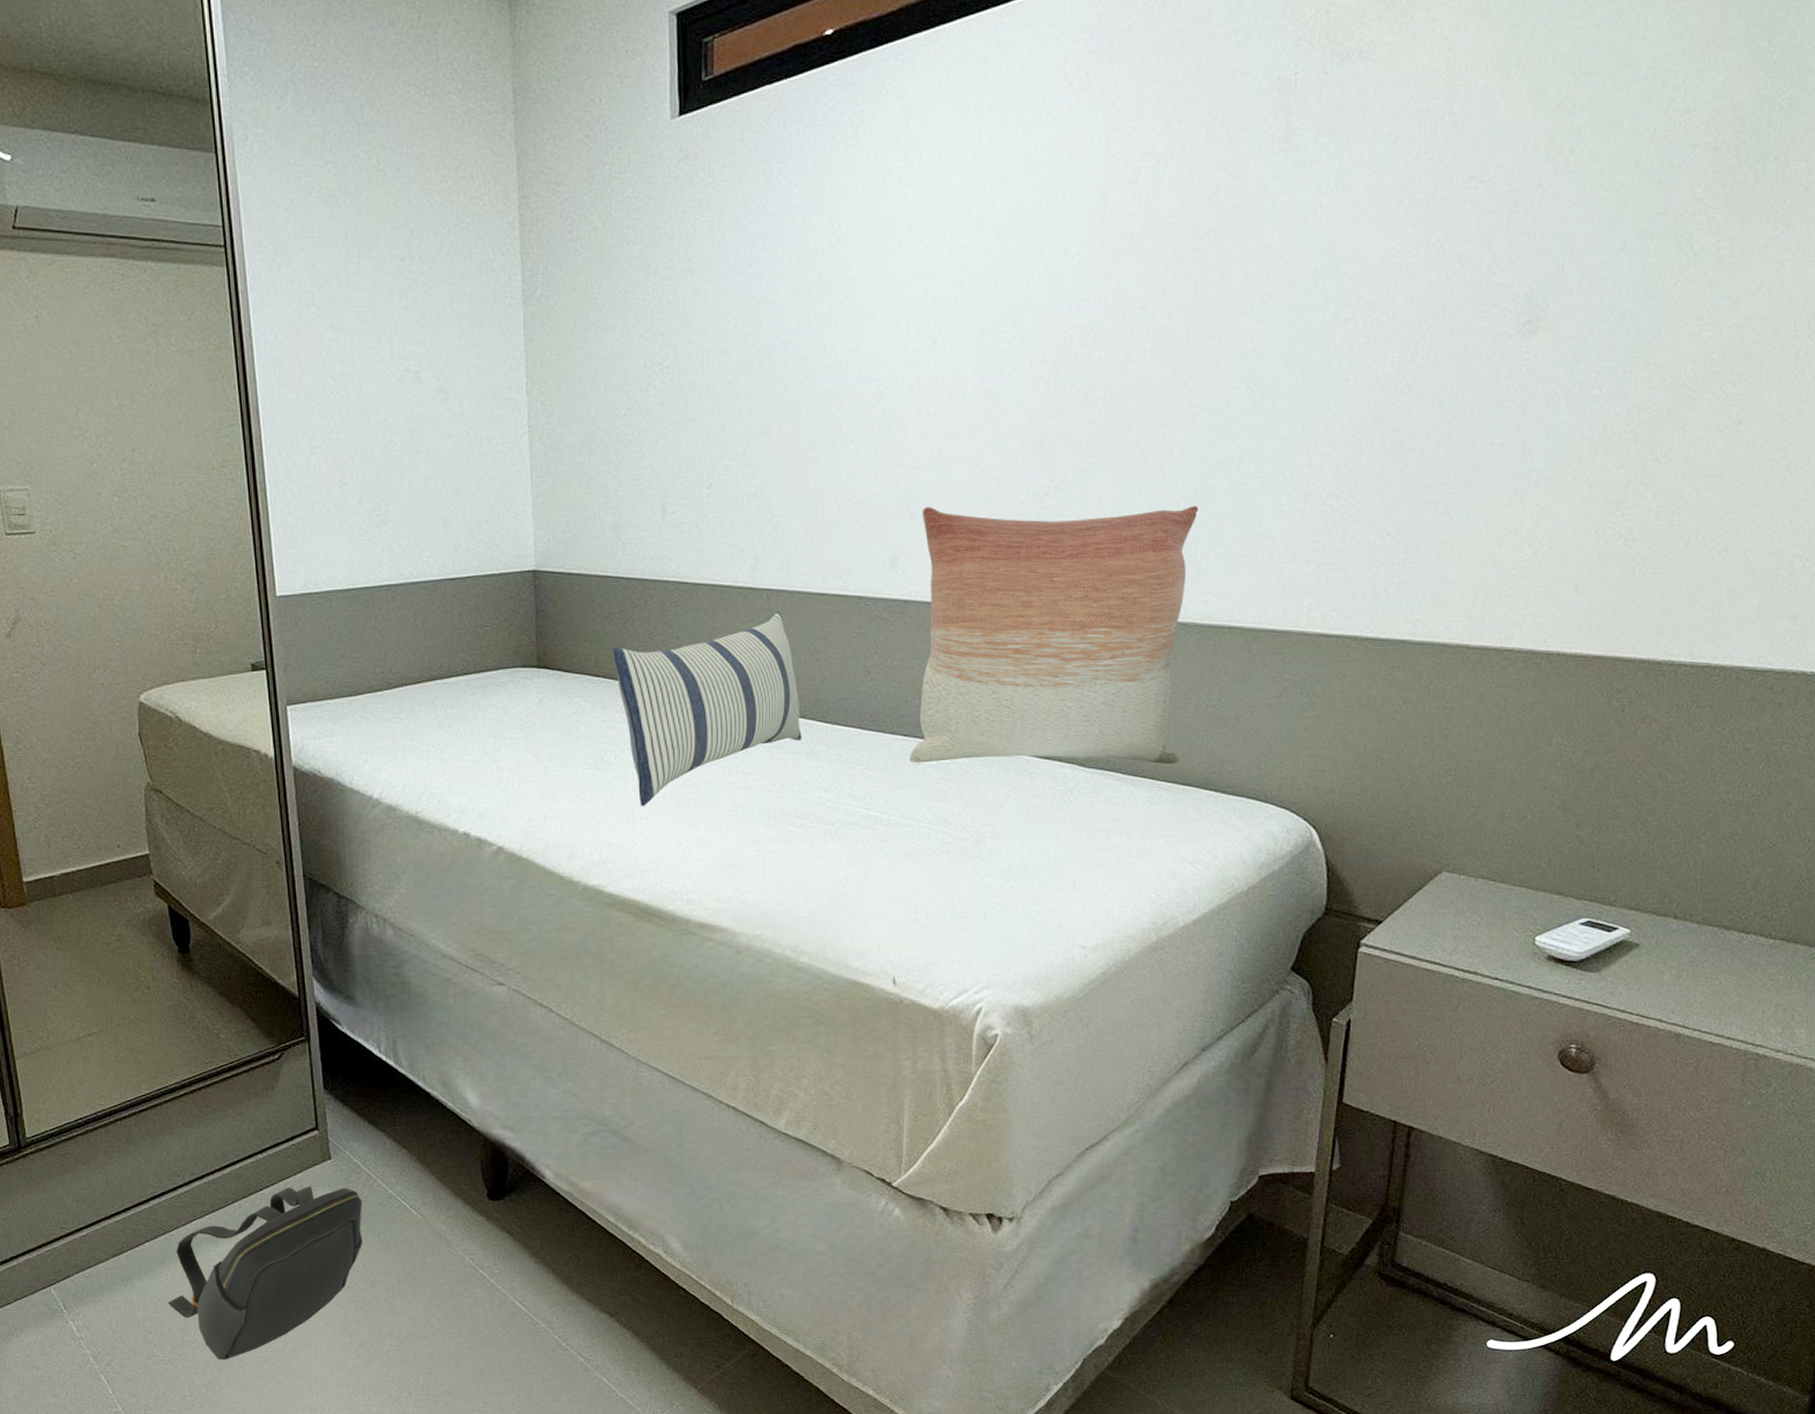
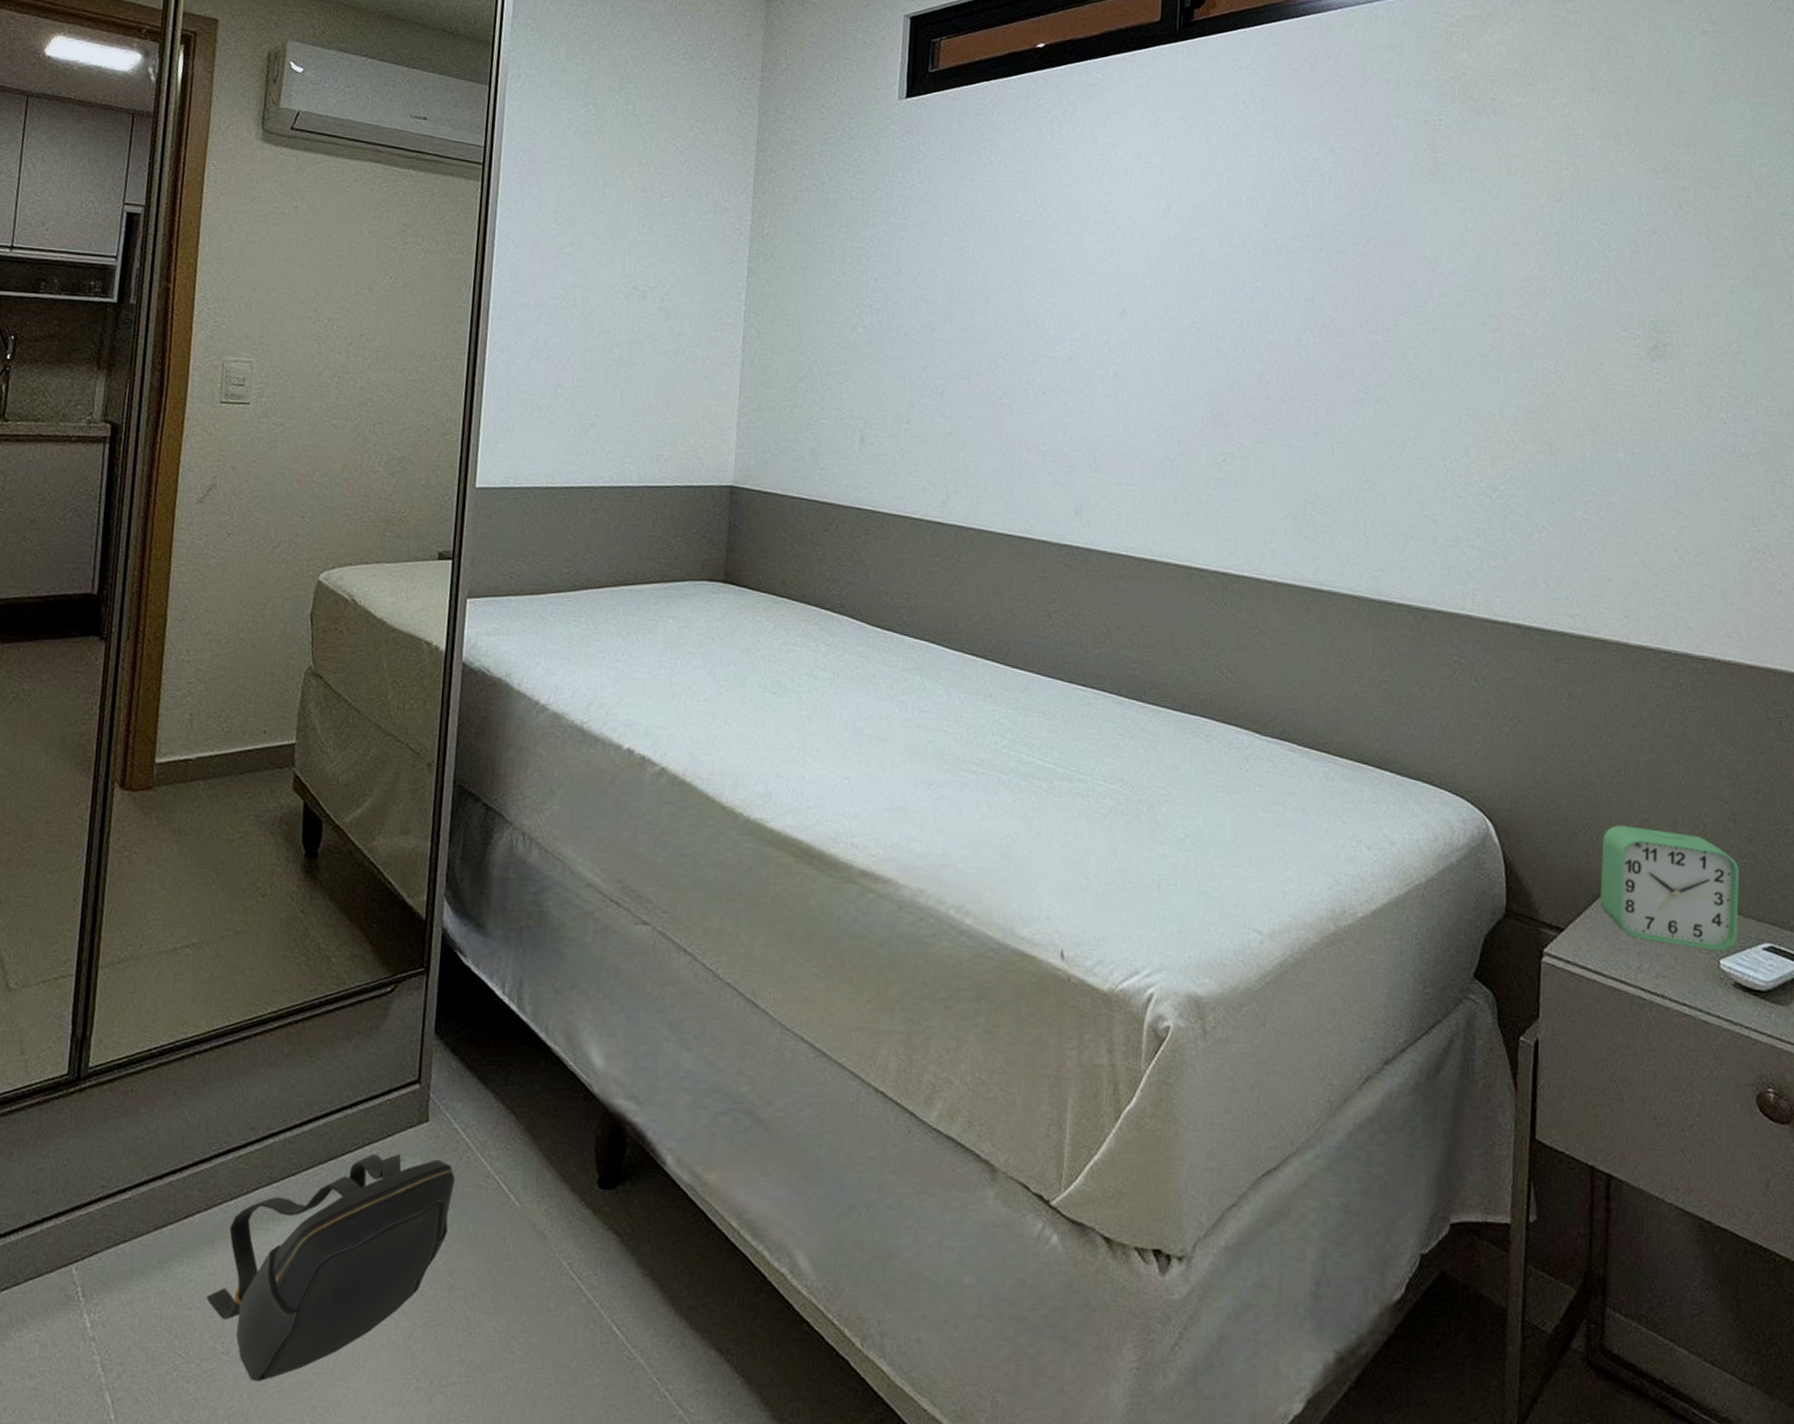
pillow: present [612,611,802,807] -> none [799,547,981,738]
pillow: present [909,505,1199,764] -> none [1087,461,1367,739]
alarm clock: none [1420,822,1564,929] -> present [1599,825,1739,952]

